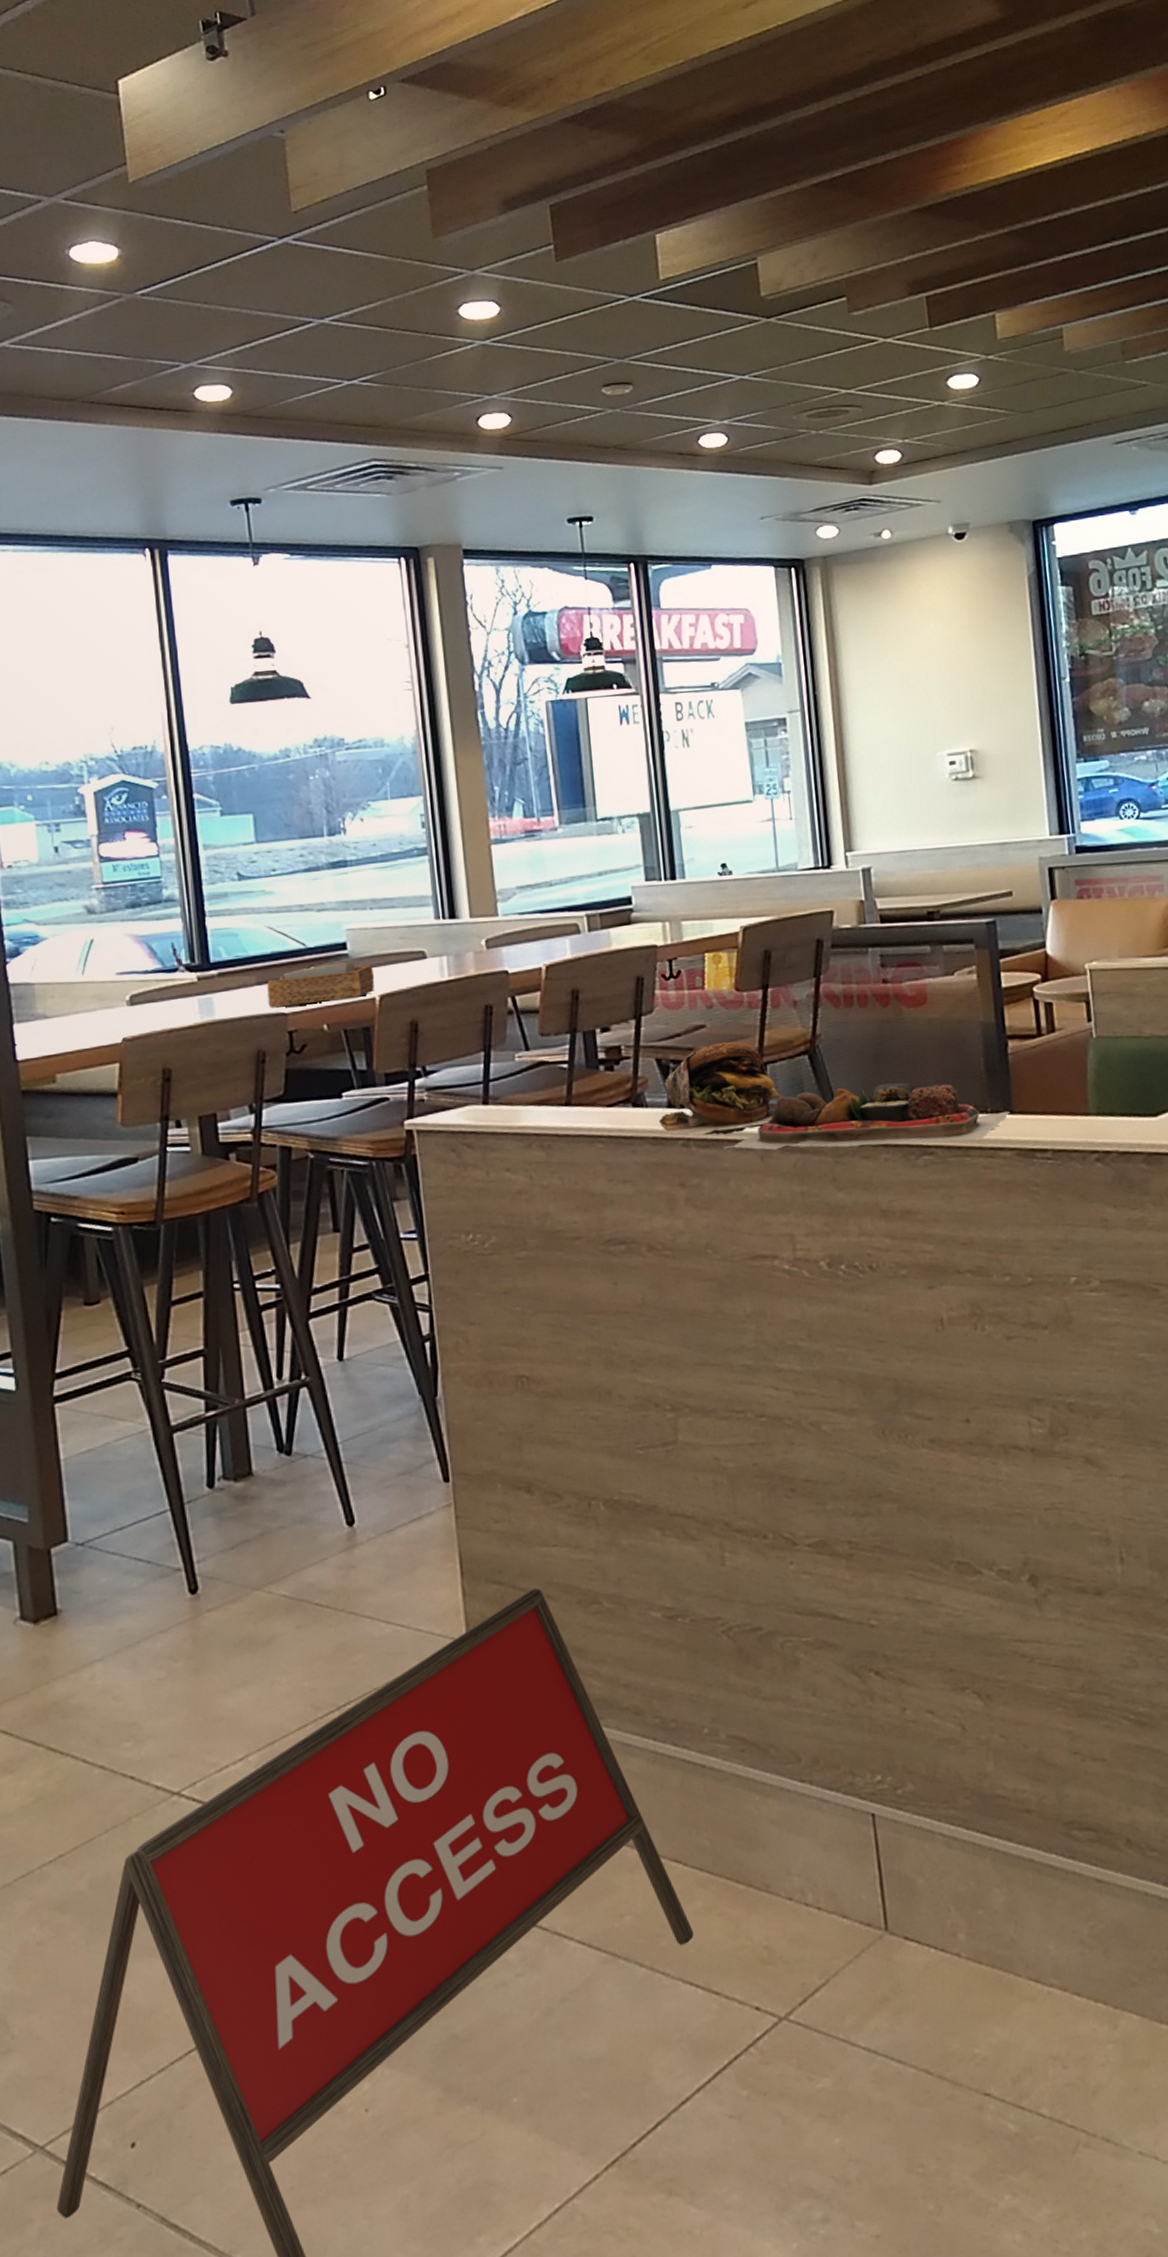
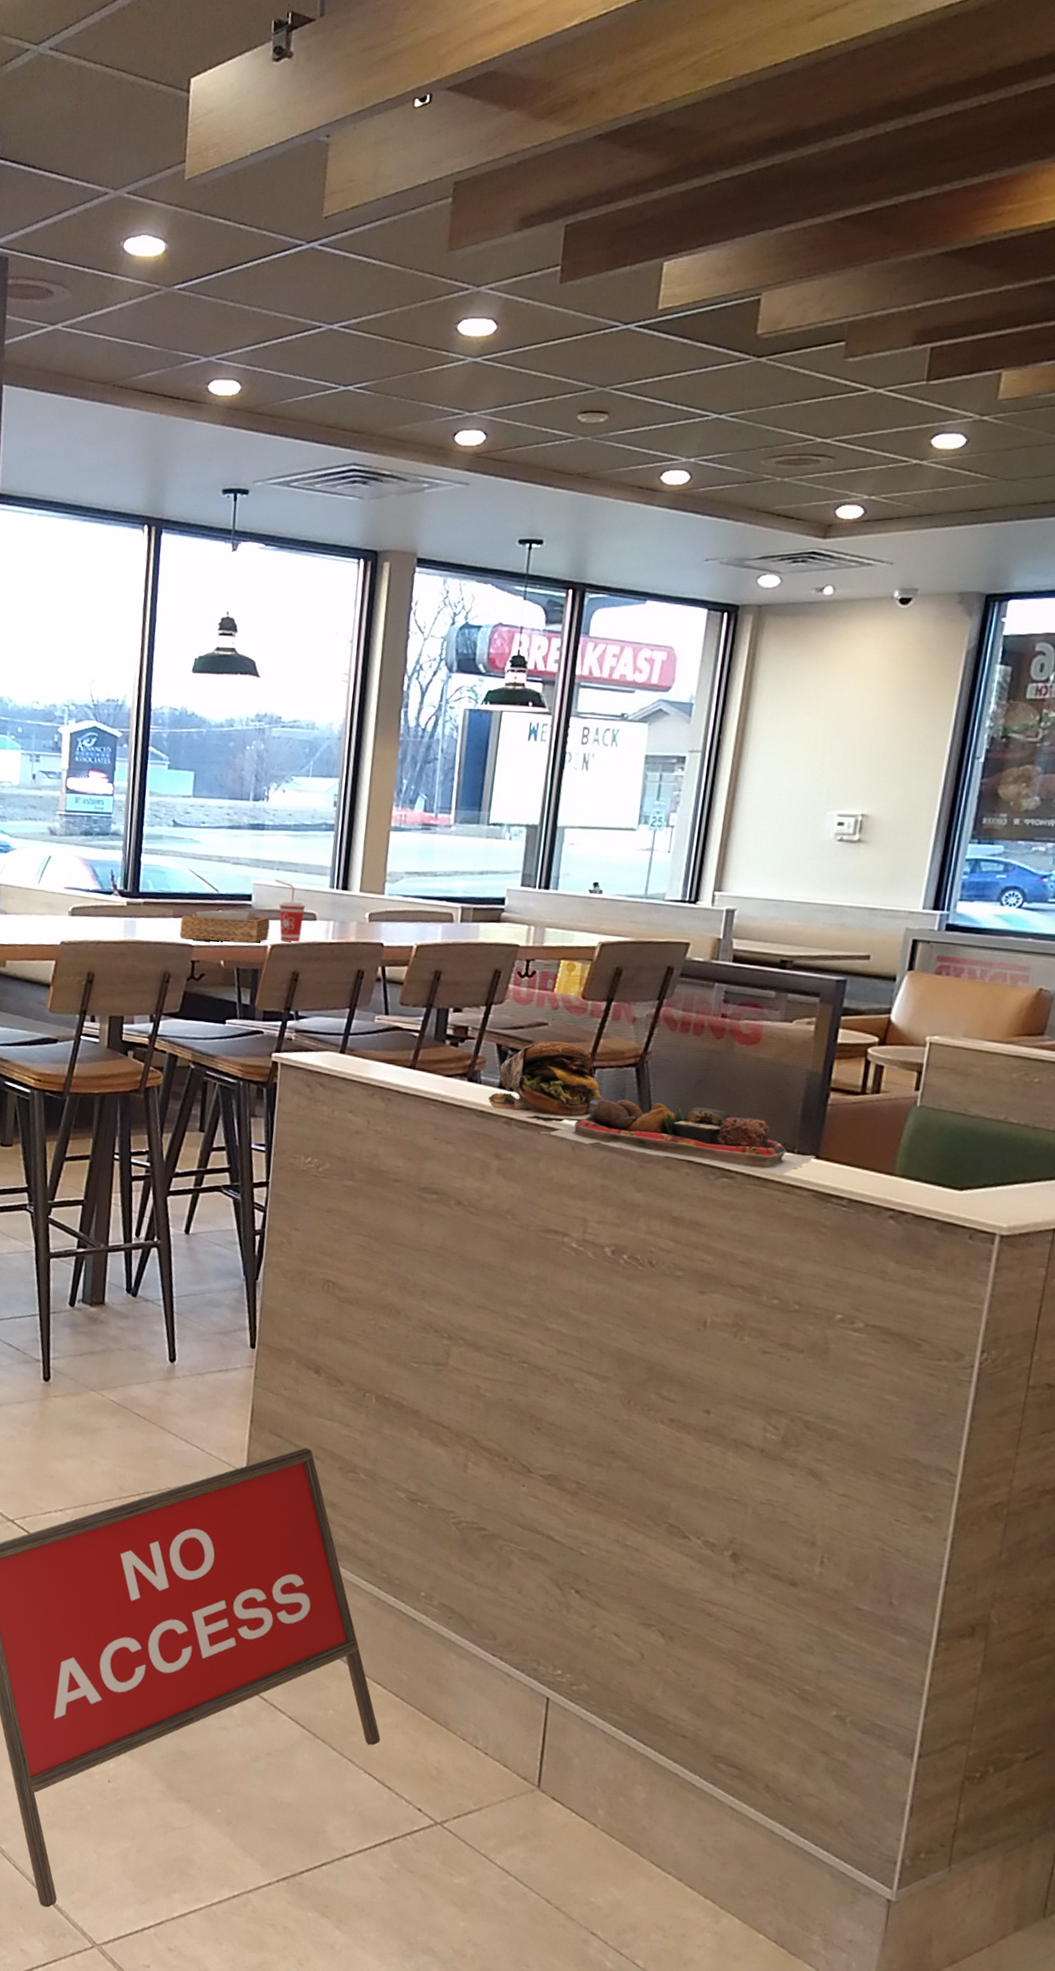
beverage cup: none [371,920,412,990] -> present [275,879,306,942]

